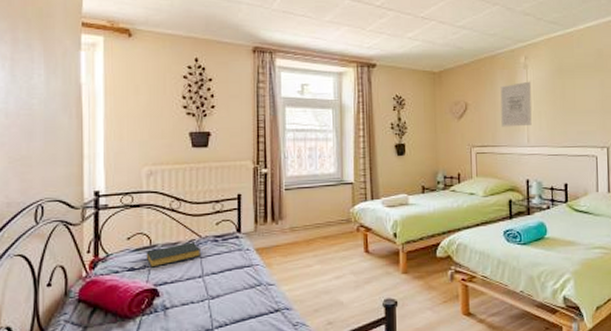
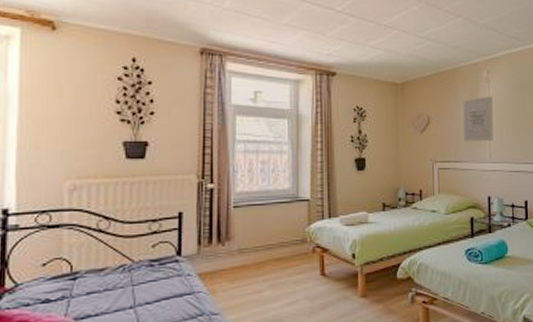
hardback book: present [146,242,200,268] -> none [65,267,132,299]

